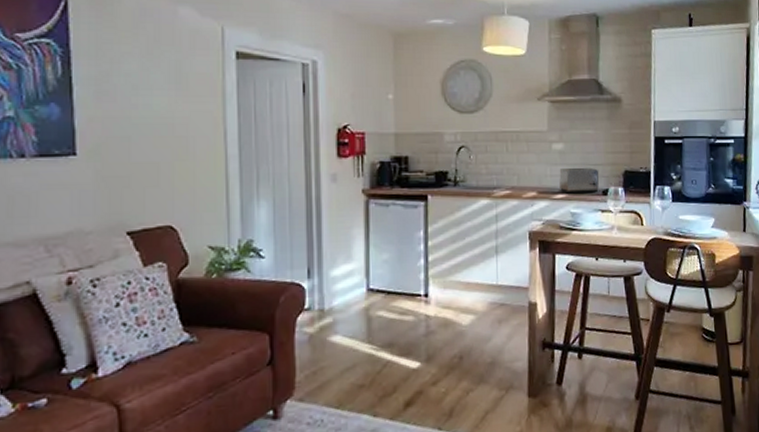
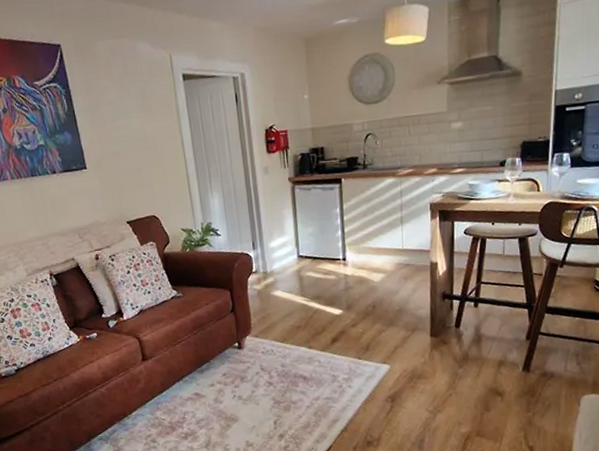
toaster: present [559,167,600,194] -> none [458,141,497,168]

